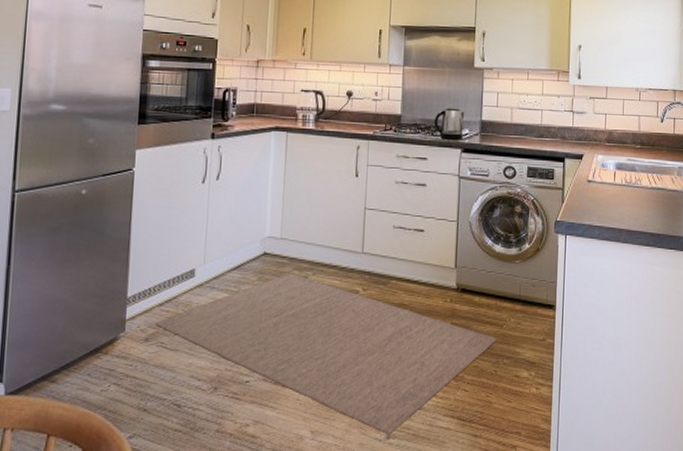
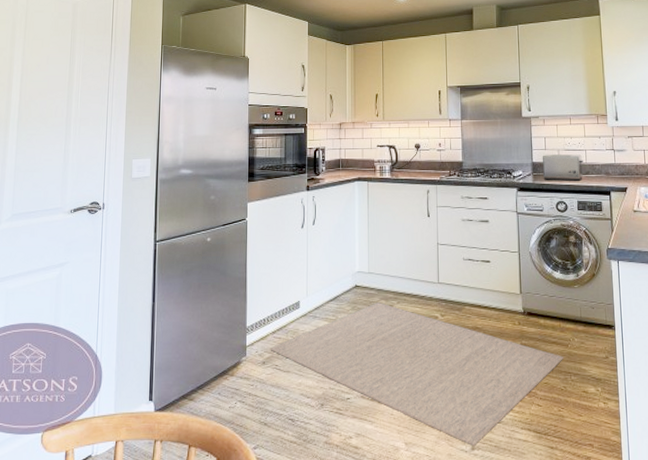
kettle: present [434,108,465,142] -> none [491,153,518,182]
toaster: none [491,112,538,146] -> present [542,154,583,182]

